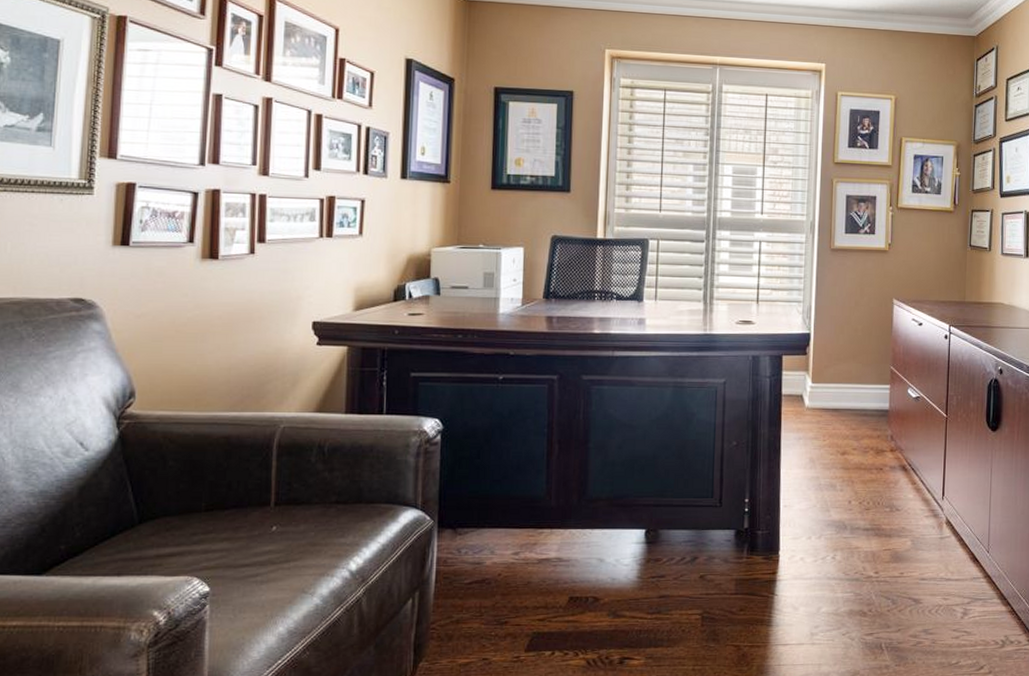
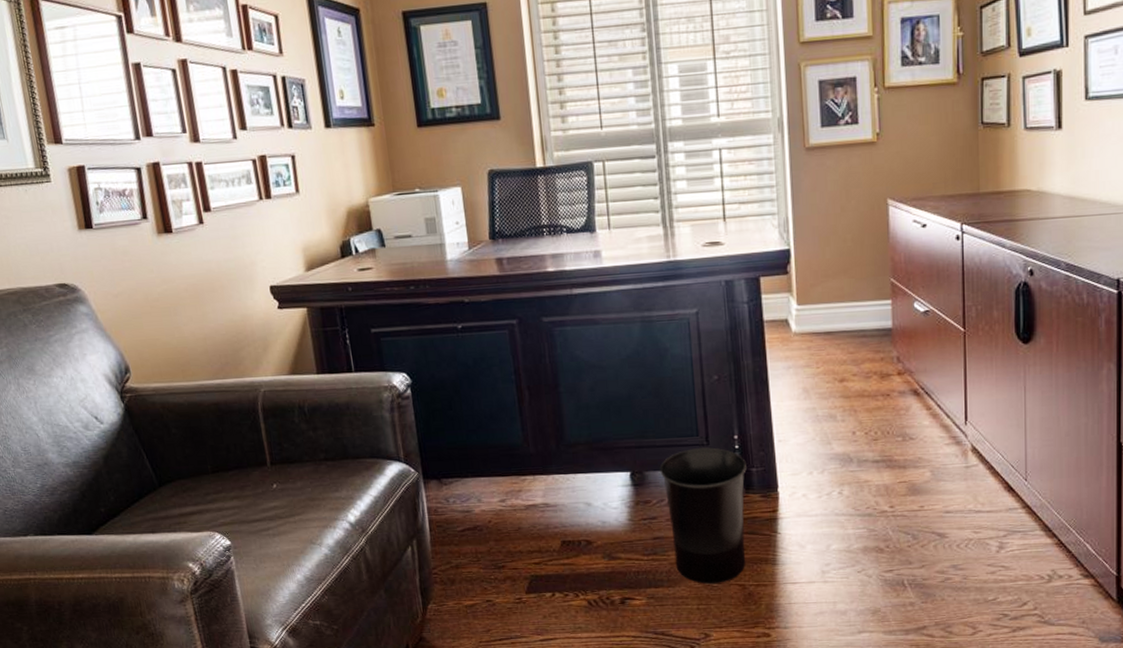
waste bin: none [673,509,753,644] -> present [659,447,747,584]

